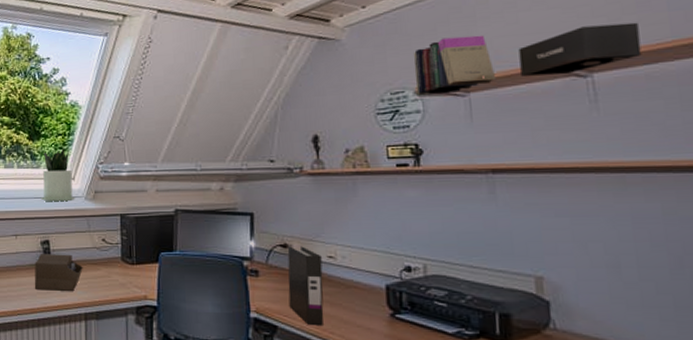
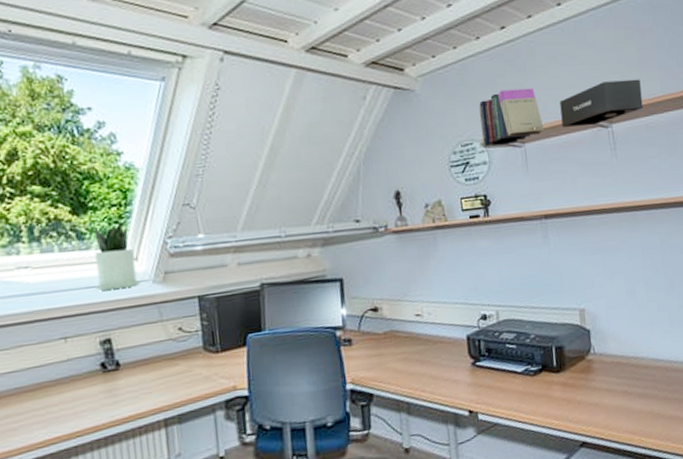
sewing box: present [34,254,83,291] -> none [94,351,158,402]
binder: present [287,246,324,325] -> none [377,307,415,387]

